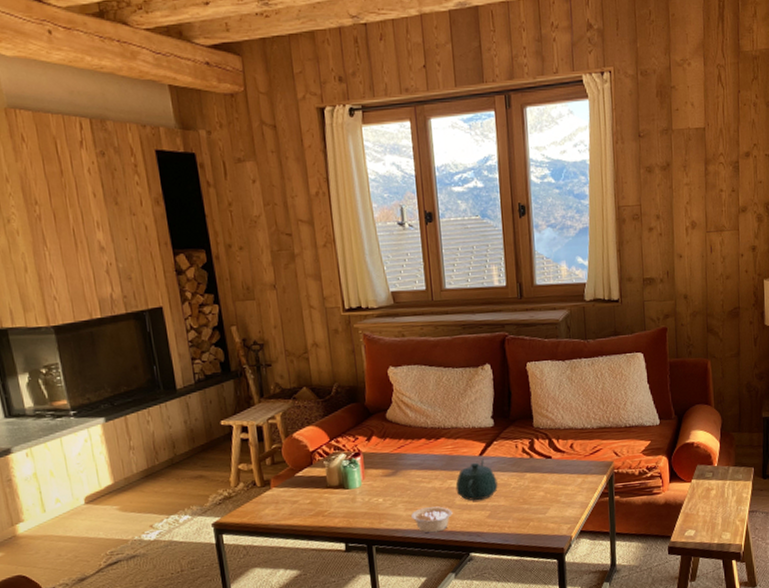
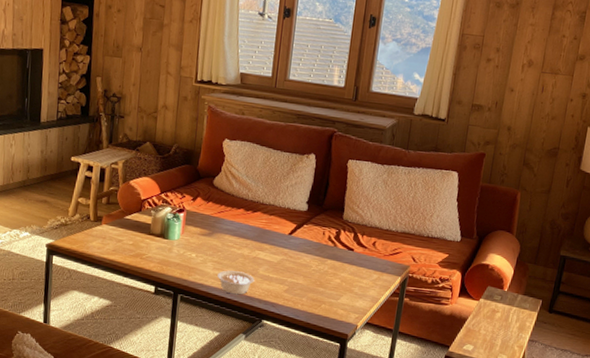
teapot: present [455,459,498,501] -> none [261,238,301,275]

